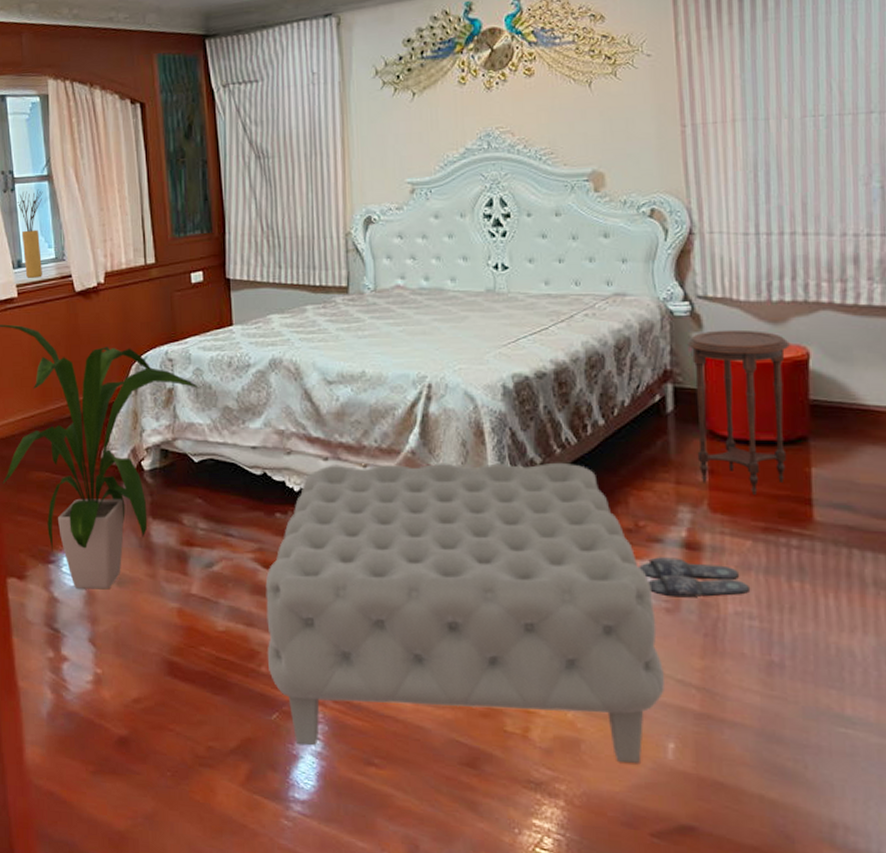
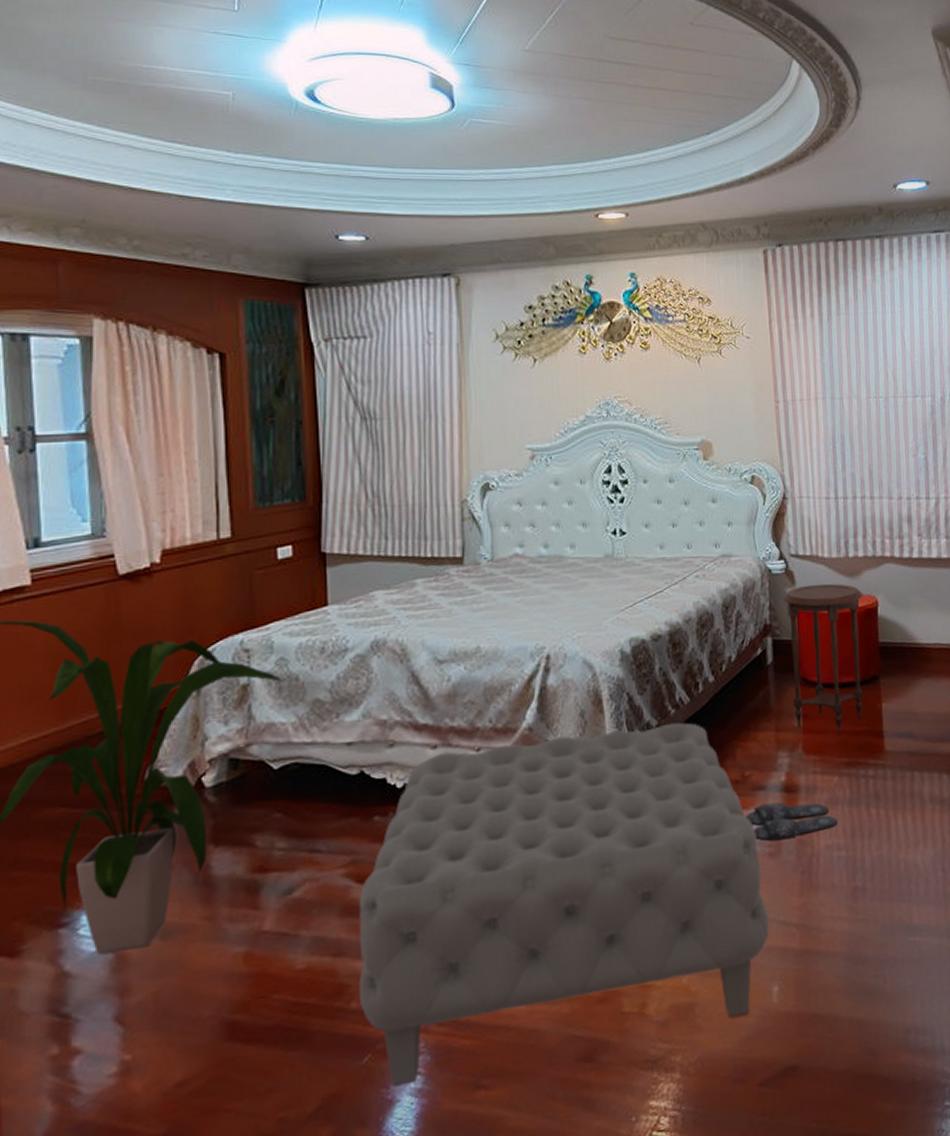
vase: present [17,189,43,279] -> none [37,450,78,562]

